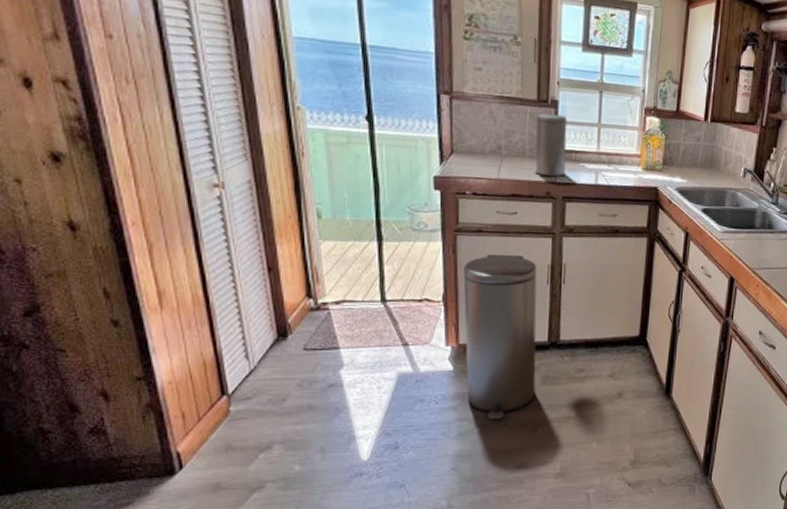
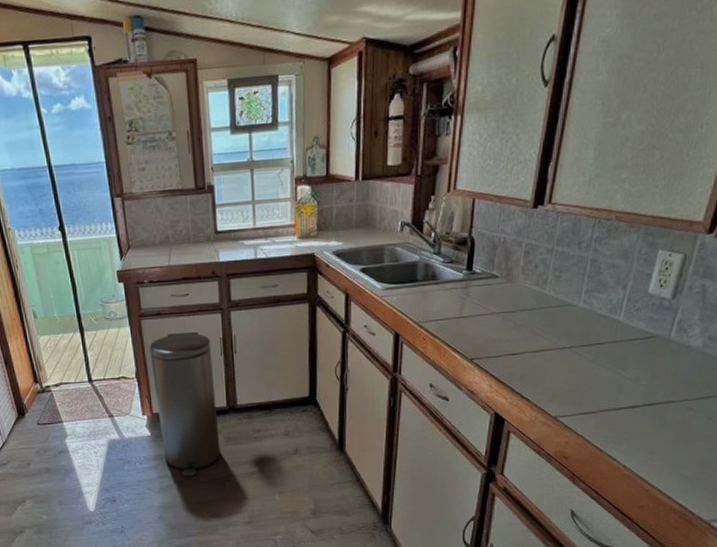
canister: present [535,113,568,178] -> none [196,198,228,258]

